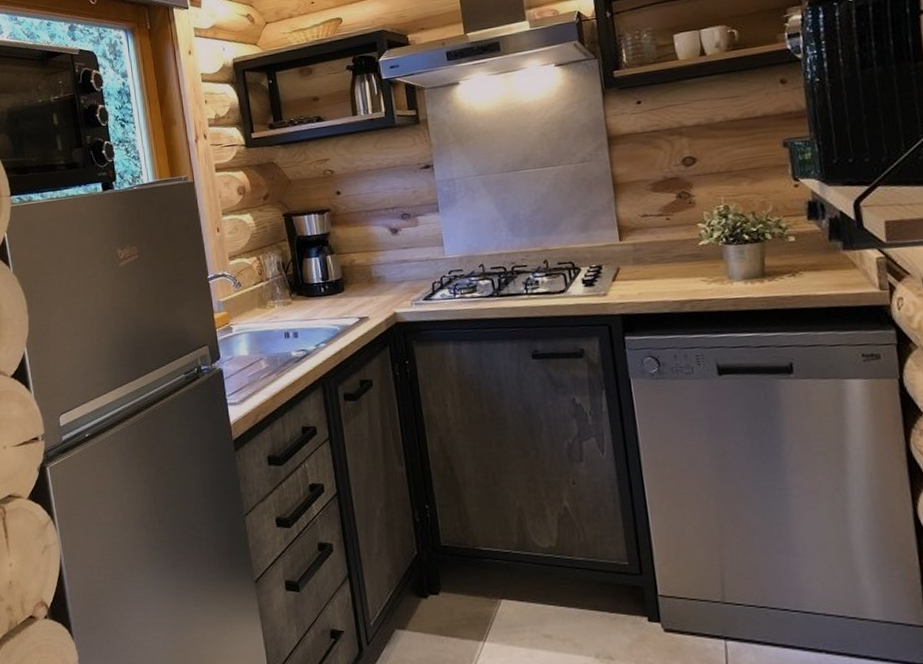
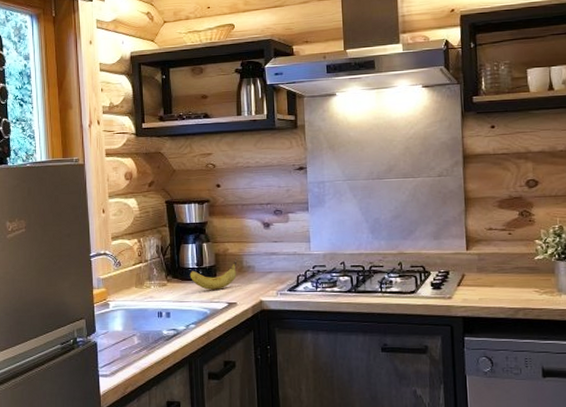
fruit: none [315,266,366,305] -> present [189,256,237,290]

